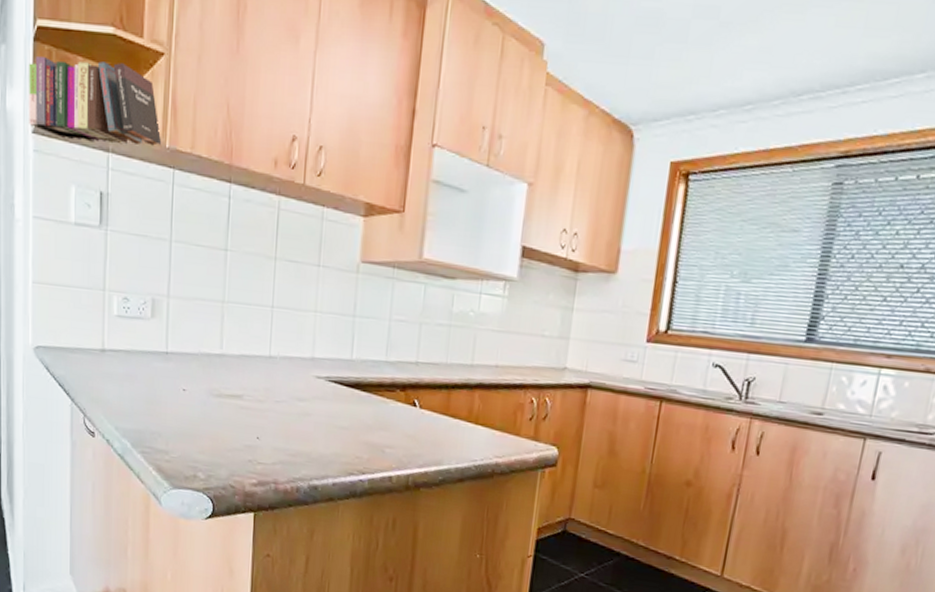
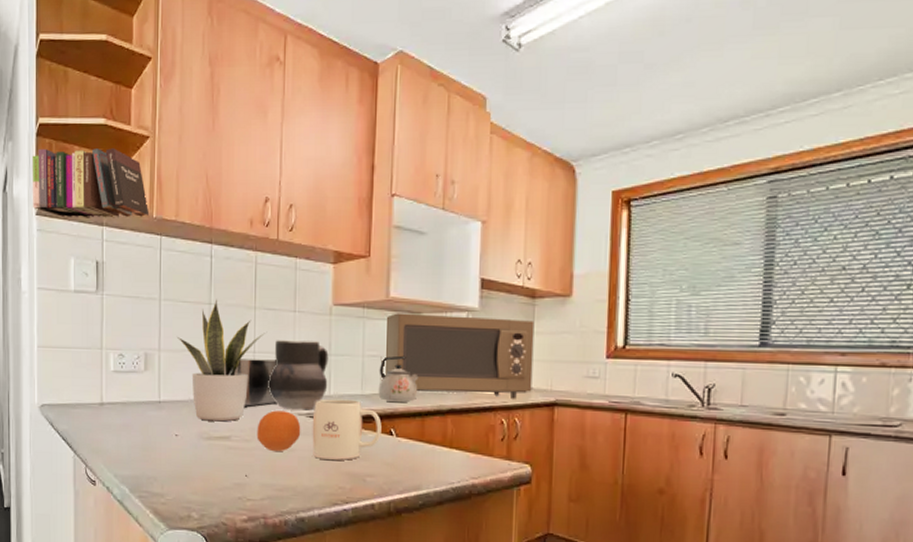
potted plant: none [189,245,288,379] -> present [177,299,267,422]
toaster: none [219,310,296,367] -> present [206,358,277,409]
fruit: none [271,371,319,416] -> present [257,410,301,452]
ceramic jug: none [285,295,353,374] -> present [268,340,329,410]
mug: none [330,363,405,430] -> present [312,399,382,461]
kettle: none [403,322,448,373] -> present [378,355,419,403]
microwave: none [406,276,575,378] -> present [380,313,535,399]

